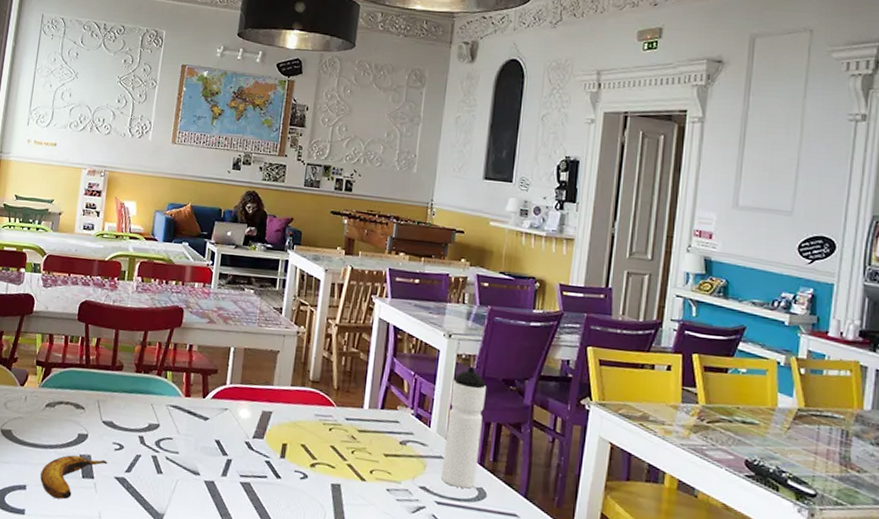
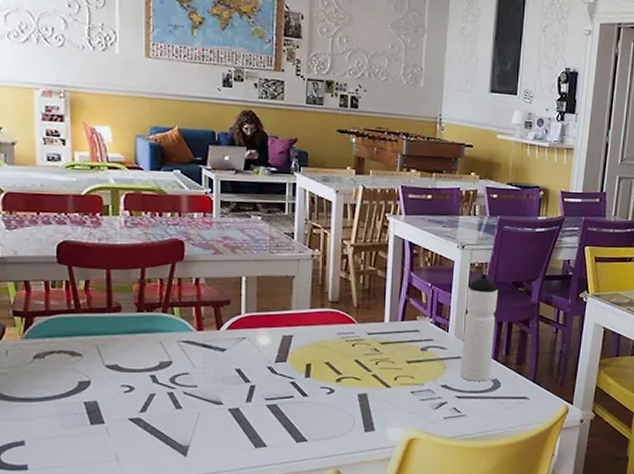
banana: present [40,455,108,500] -> none [40,404,118,449]

